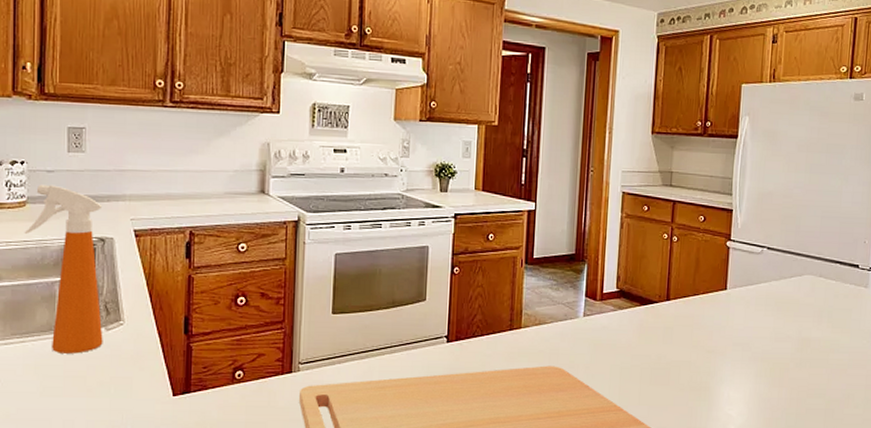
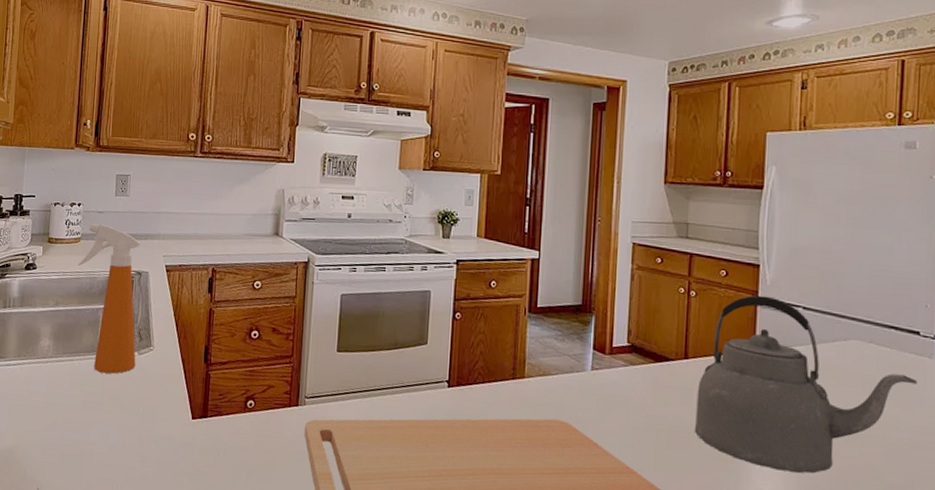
kettle: none [673,238,856,397] -> present [694,295,918,474]

